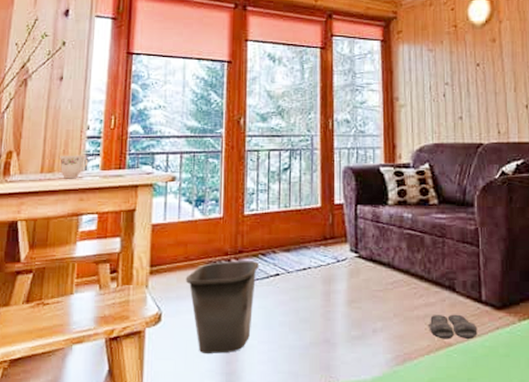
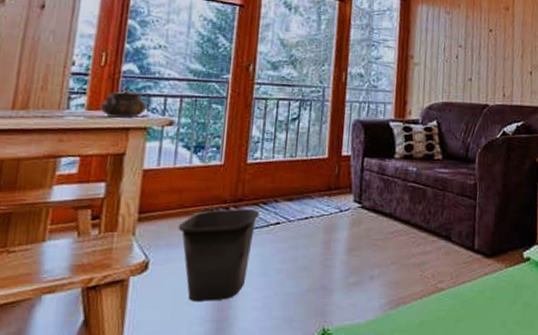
teacup: present [59,155,88,179] -> none [35,91,72,118]
teapot: none [112,147,152,176] -> present [99,87,147,118]
slippers: present [427,314,478,339] -> none [422,261,468,285]

